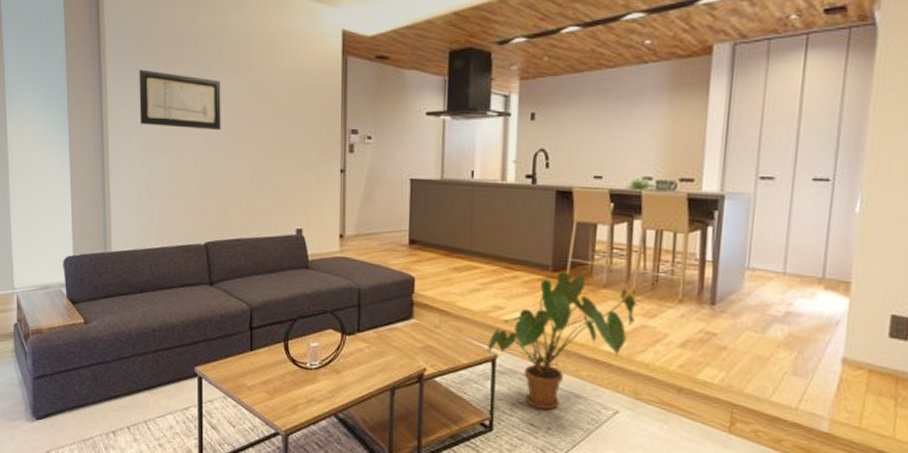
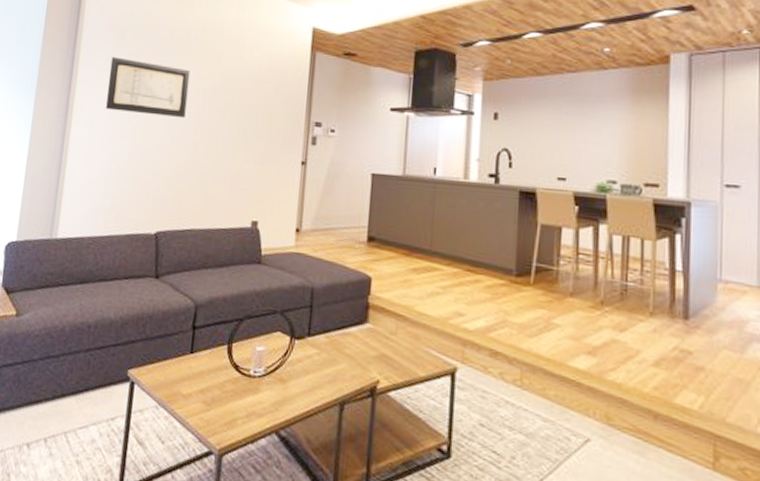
house plant: present [488,271,636,411] -> none [447,277,605,436]

